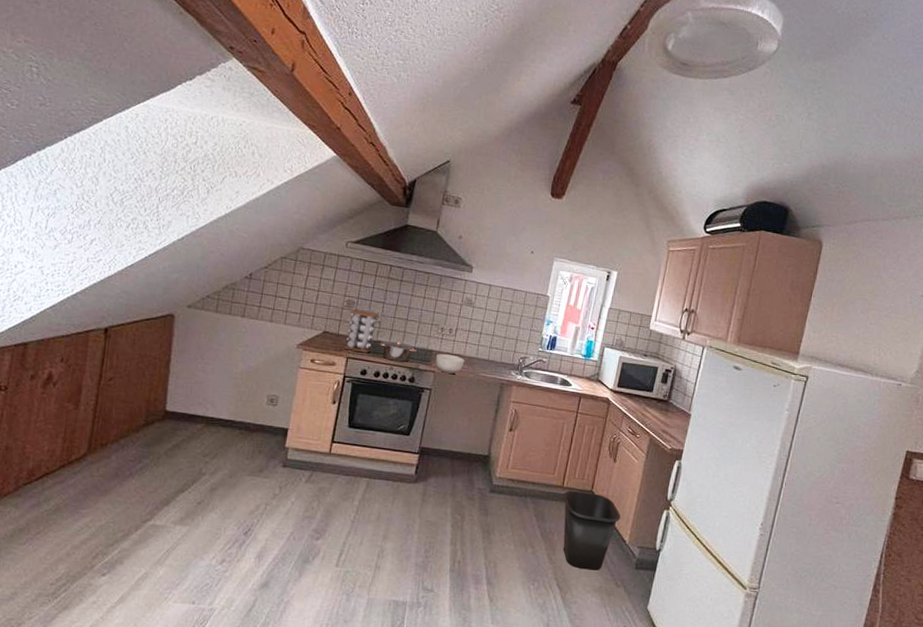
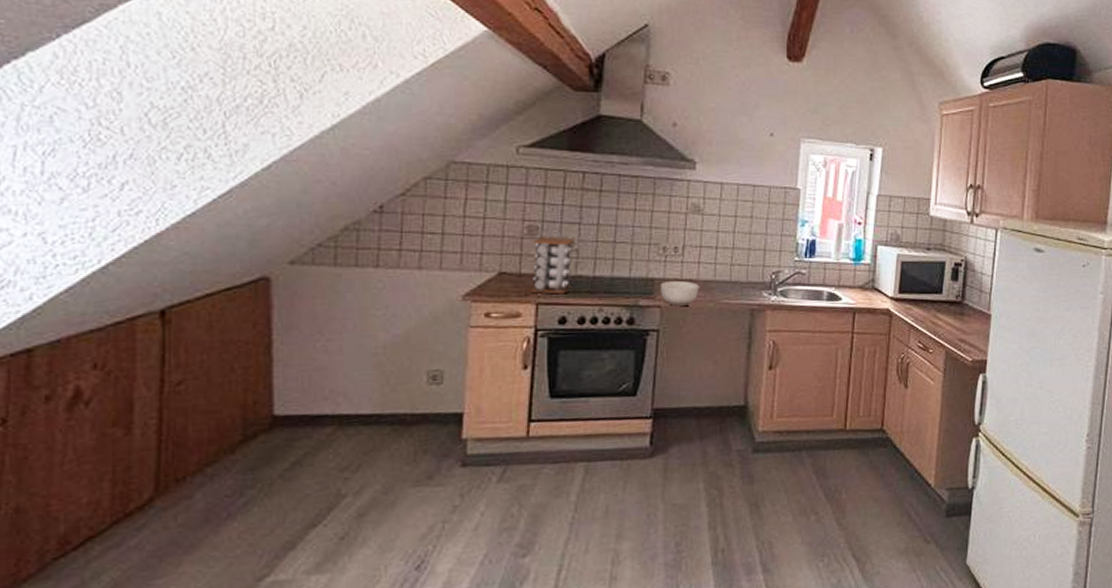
cooking pot: present [379,339,418,363] -> none [579,270,634,301]
waste bin: present [563,490,621,571] -> none [847,431,922,530]

